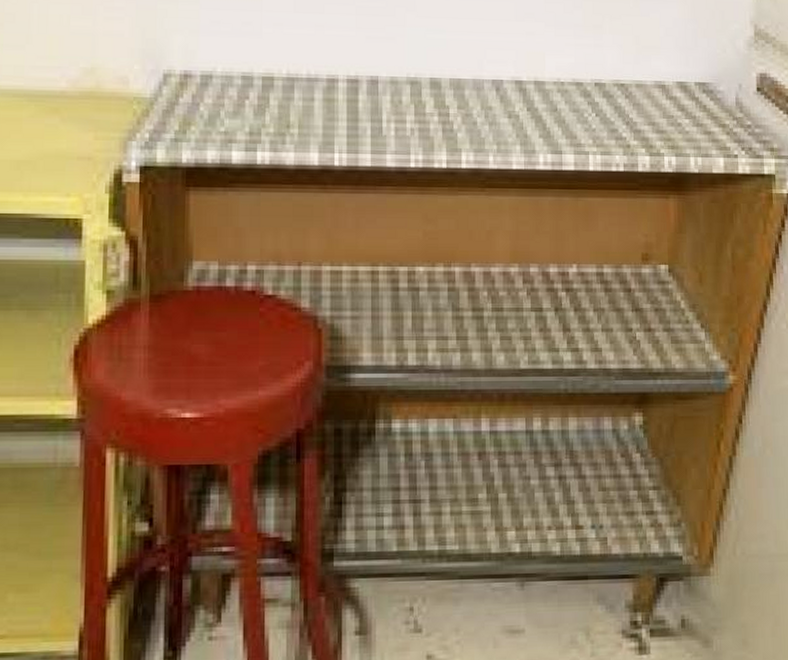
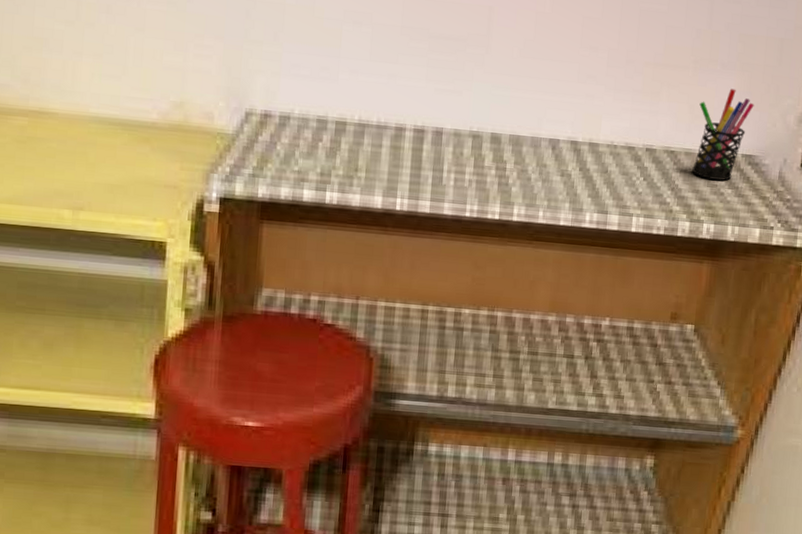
pen holder: none [644,17,701,111] -> present [691,88,754,181]

